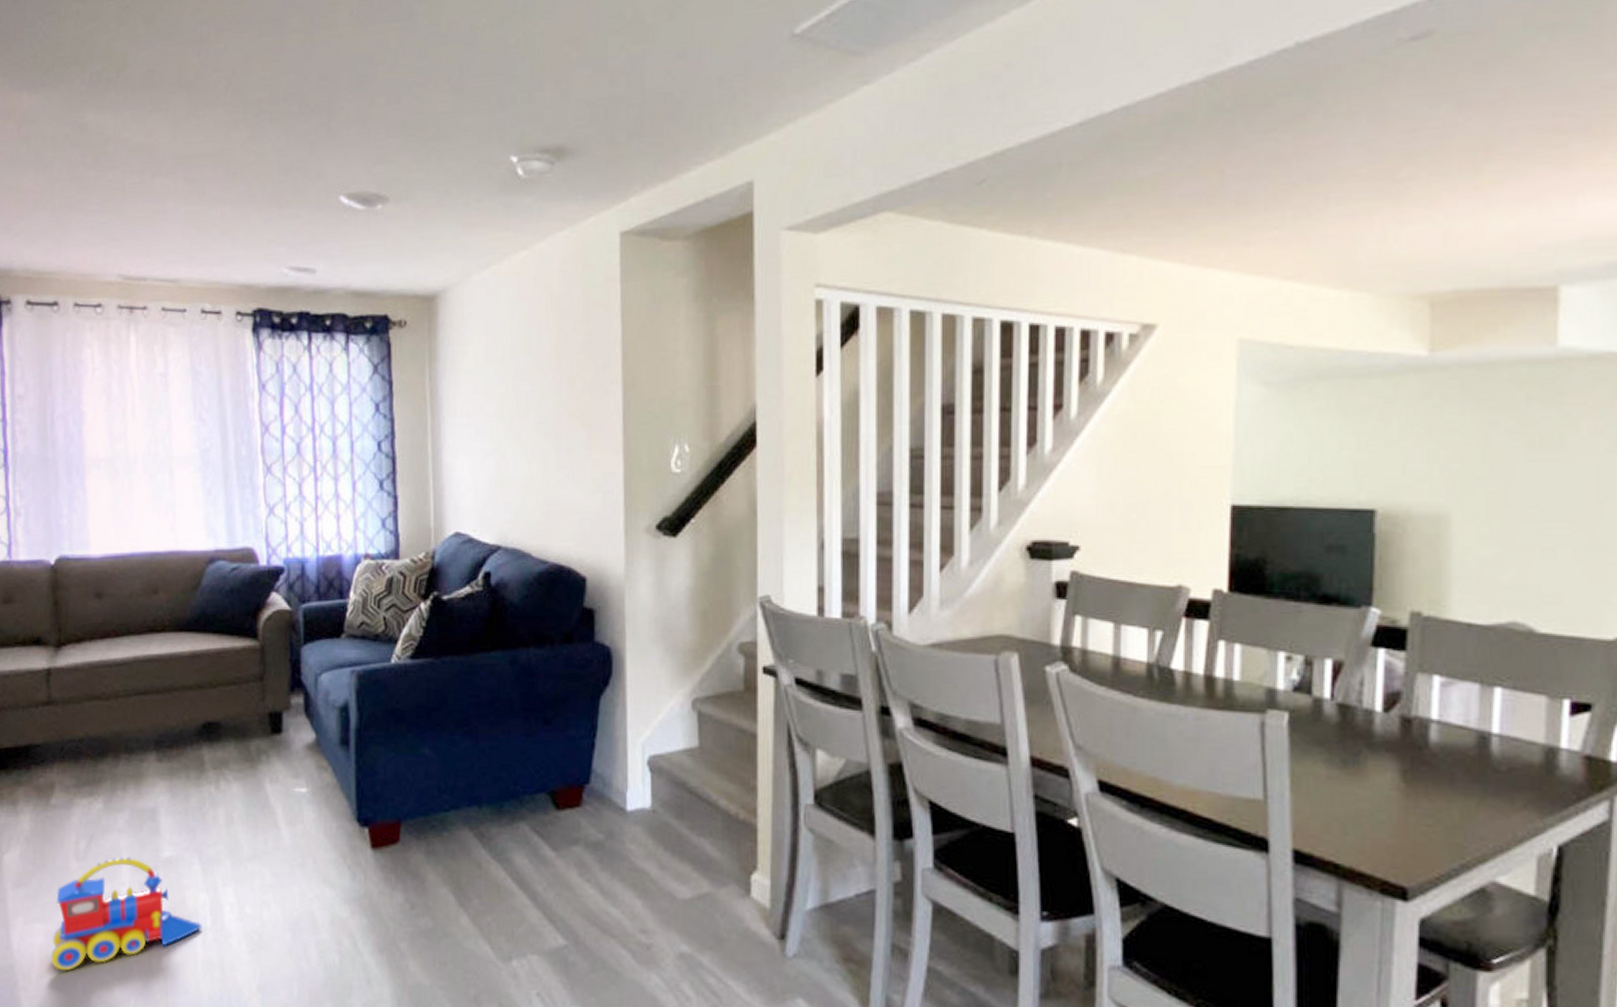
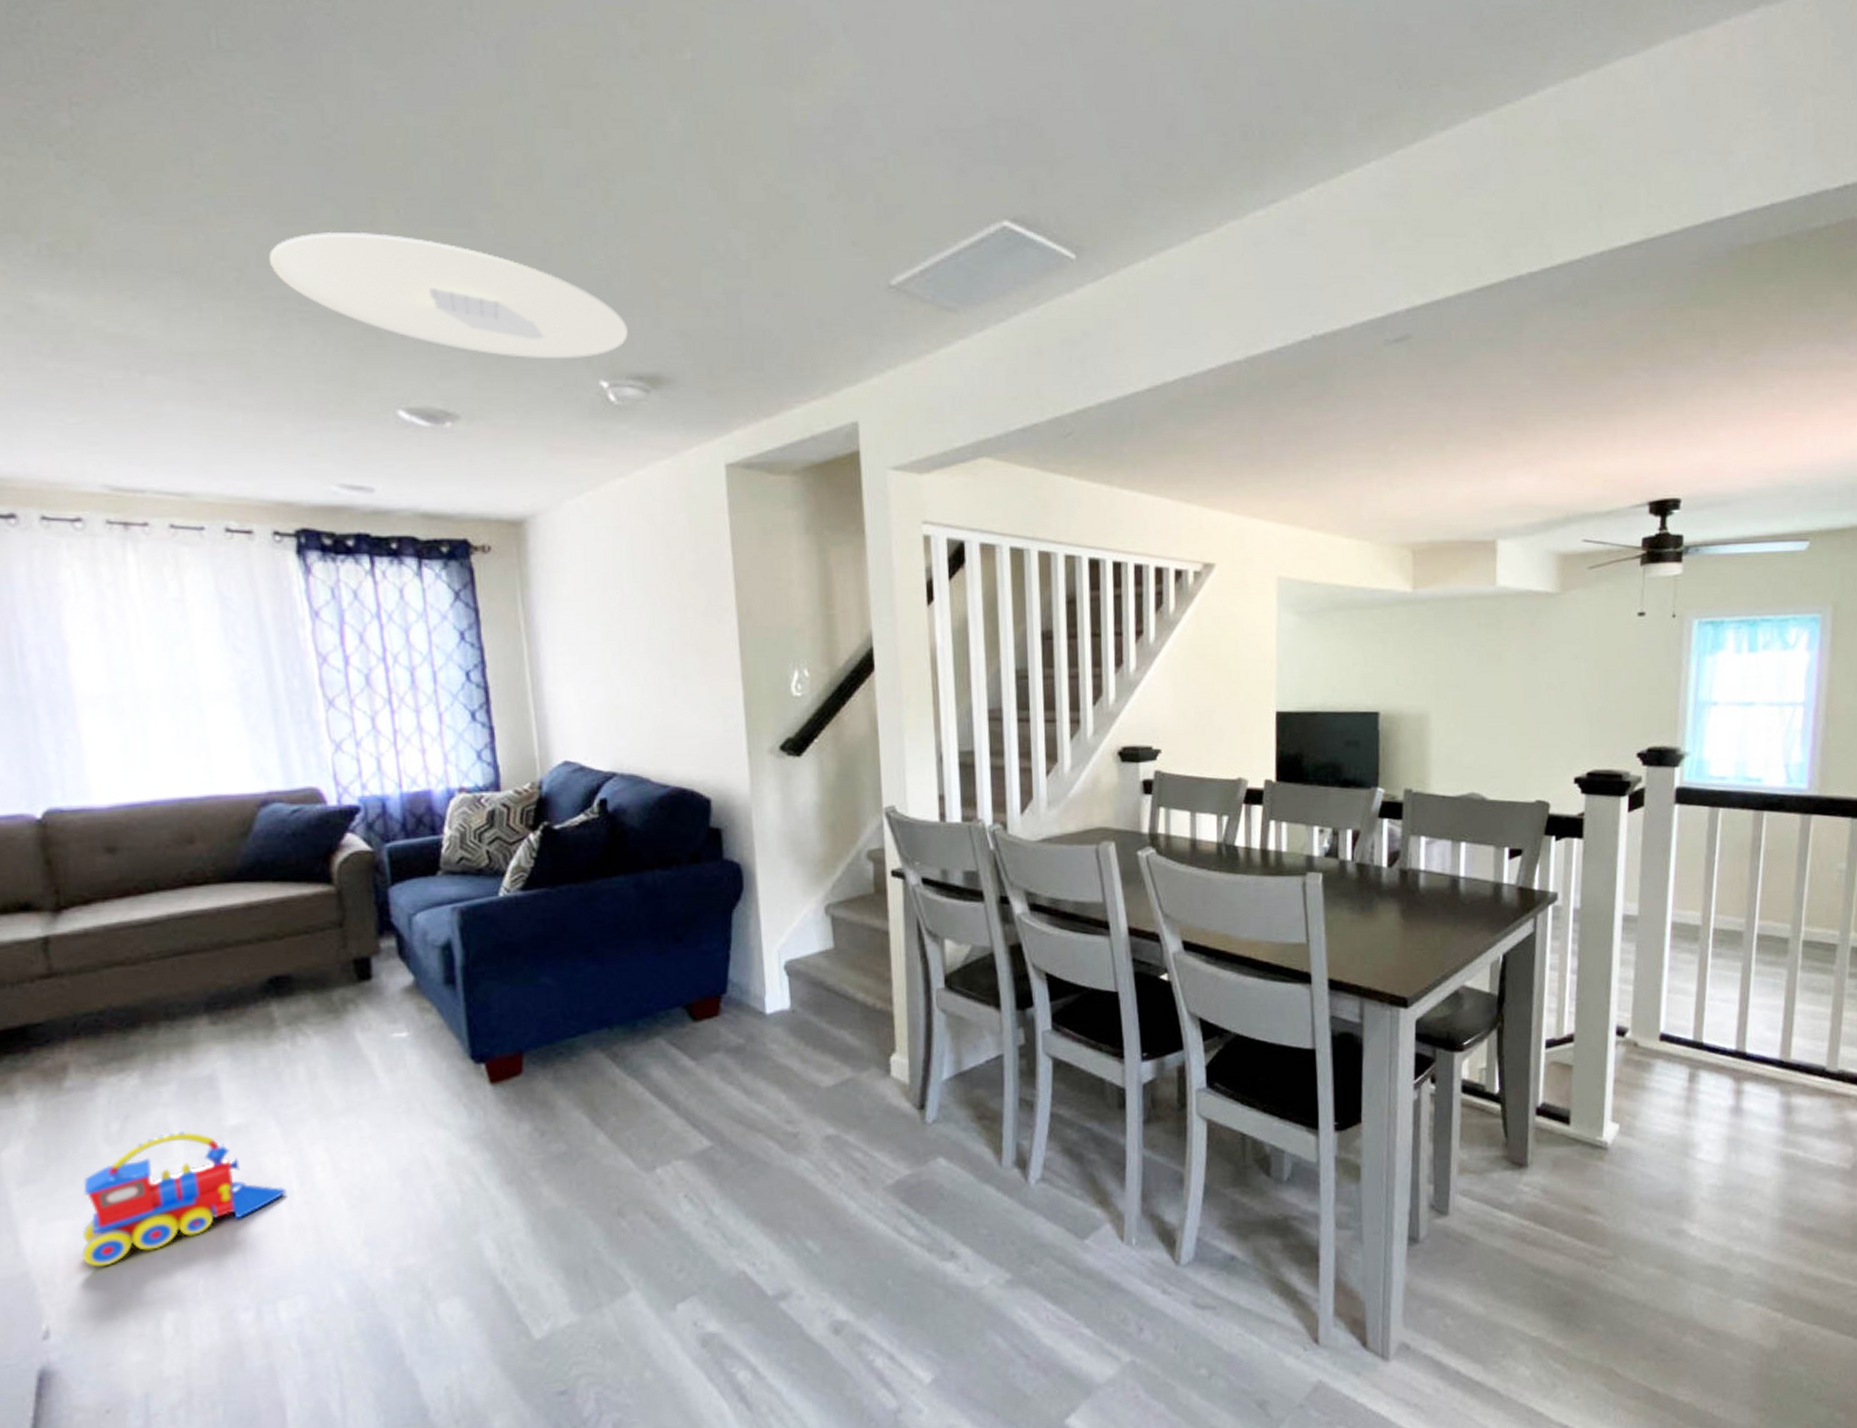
ceiling light: none [252,35,538,139] -> present [269,232,628,358]

